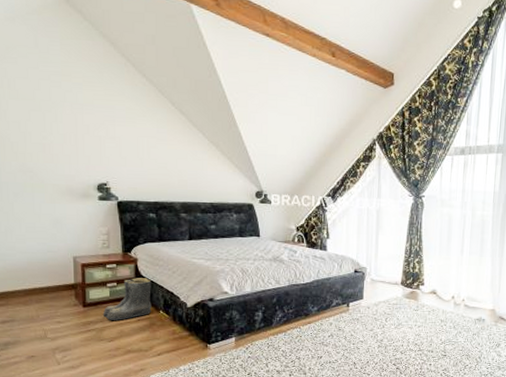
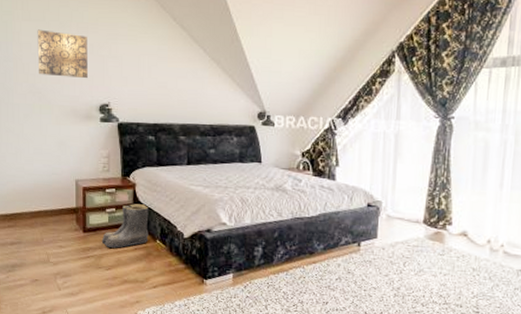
wall art: none [26,108,84,159] -> present [37,29,88,79]

